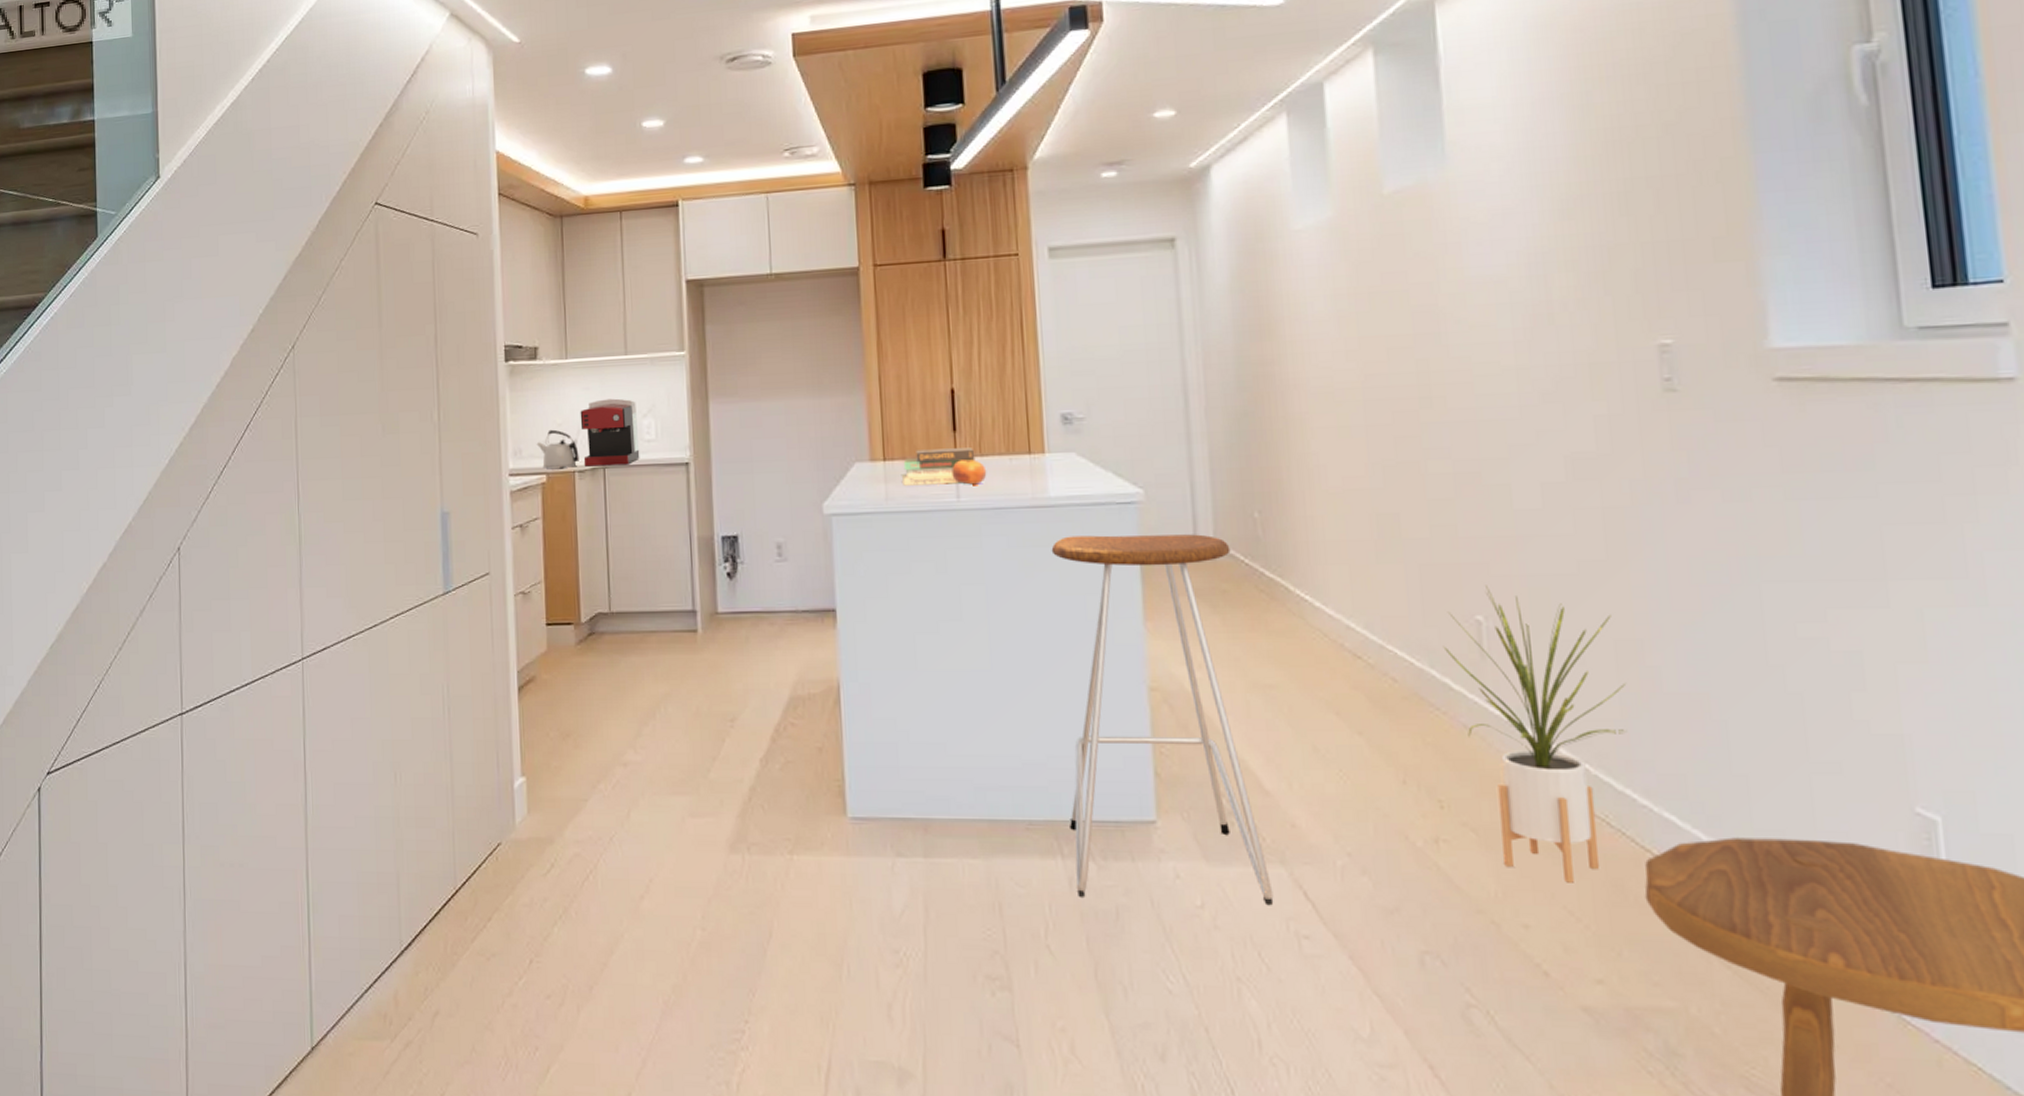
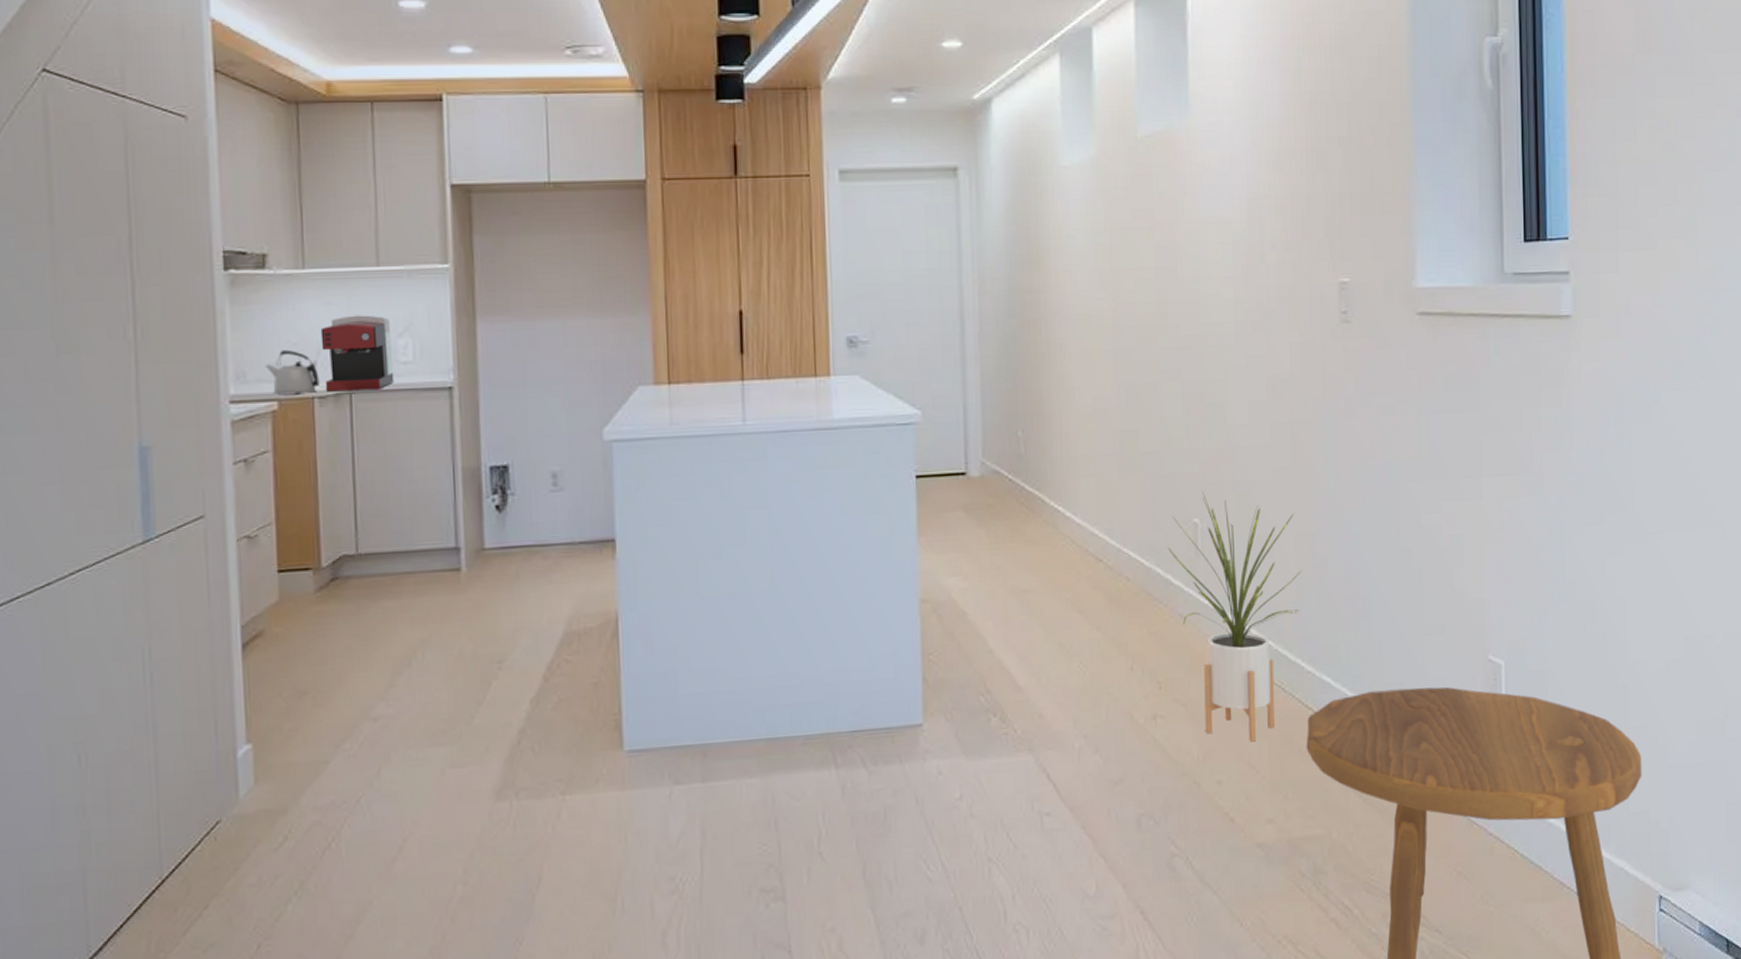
books: present [901,448,976,486] -> none [686,370,762,410]
fruit: present [952,459,987,485] -> none [738,382,773,408]
bar stool: present [1051,534,1274,906] -> none [834,452,1022,803]

